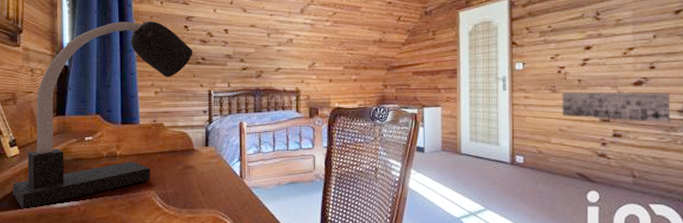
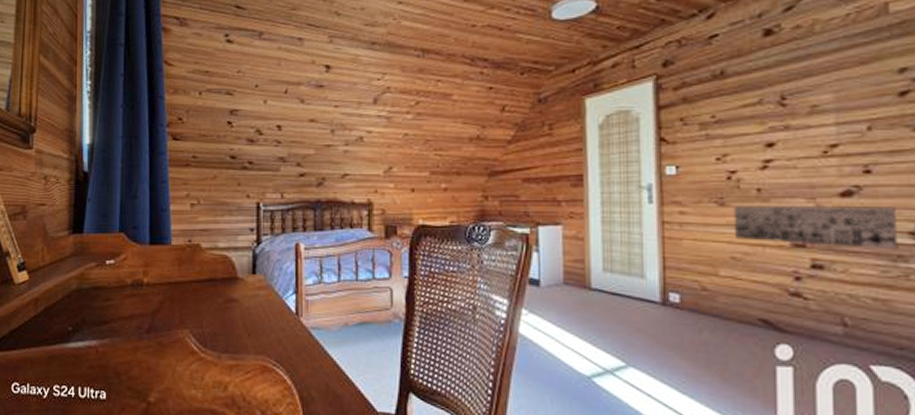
desk lamp: present [13,20,193,210] -> none [20,115,238,350]

